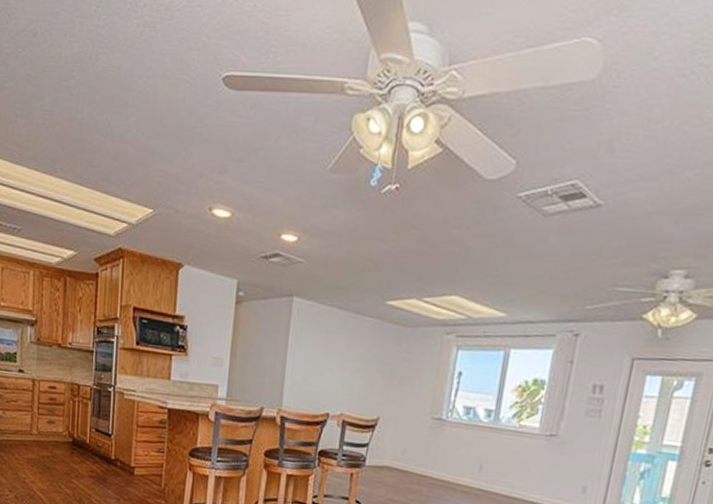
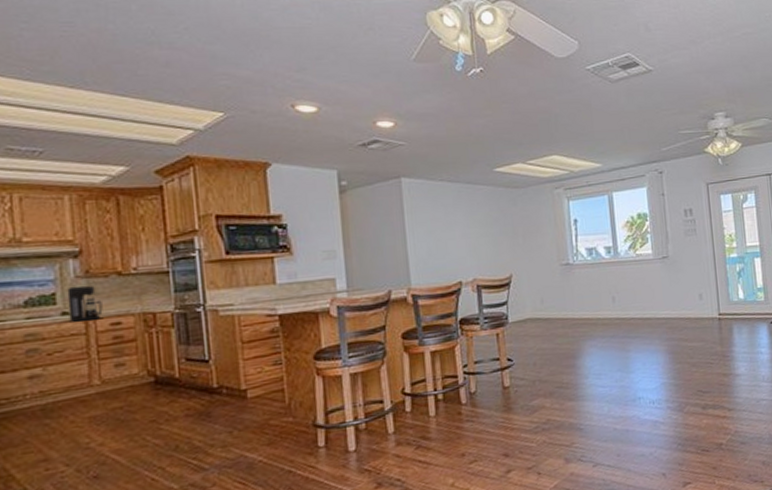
coffee maker: none [23,349,45,382] -> present [67,285,103,323]

